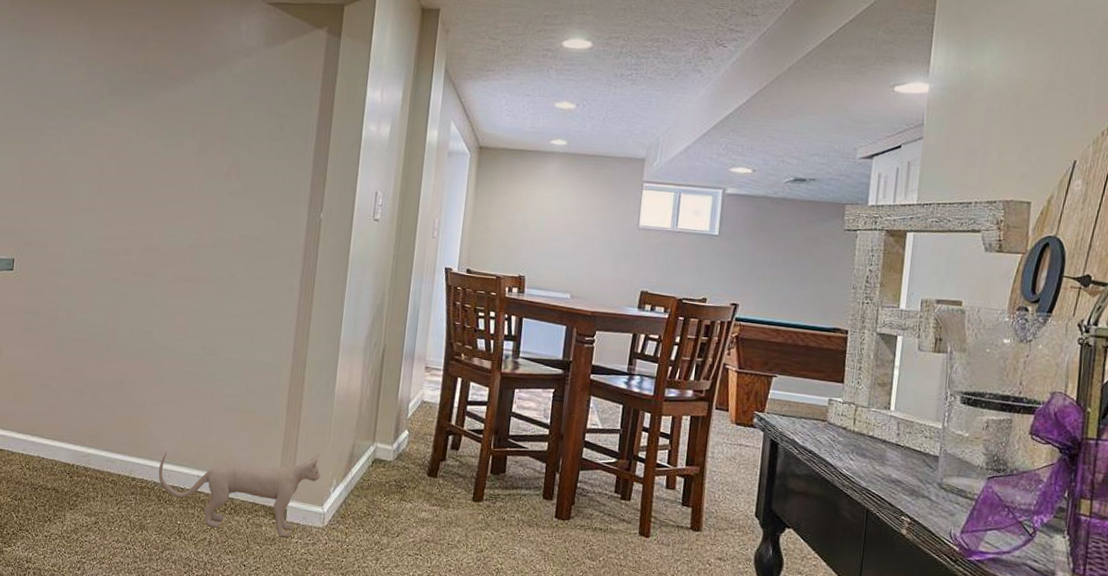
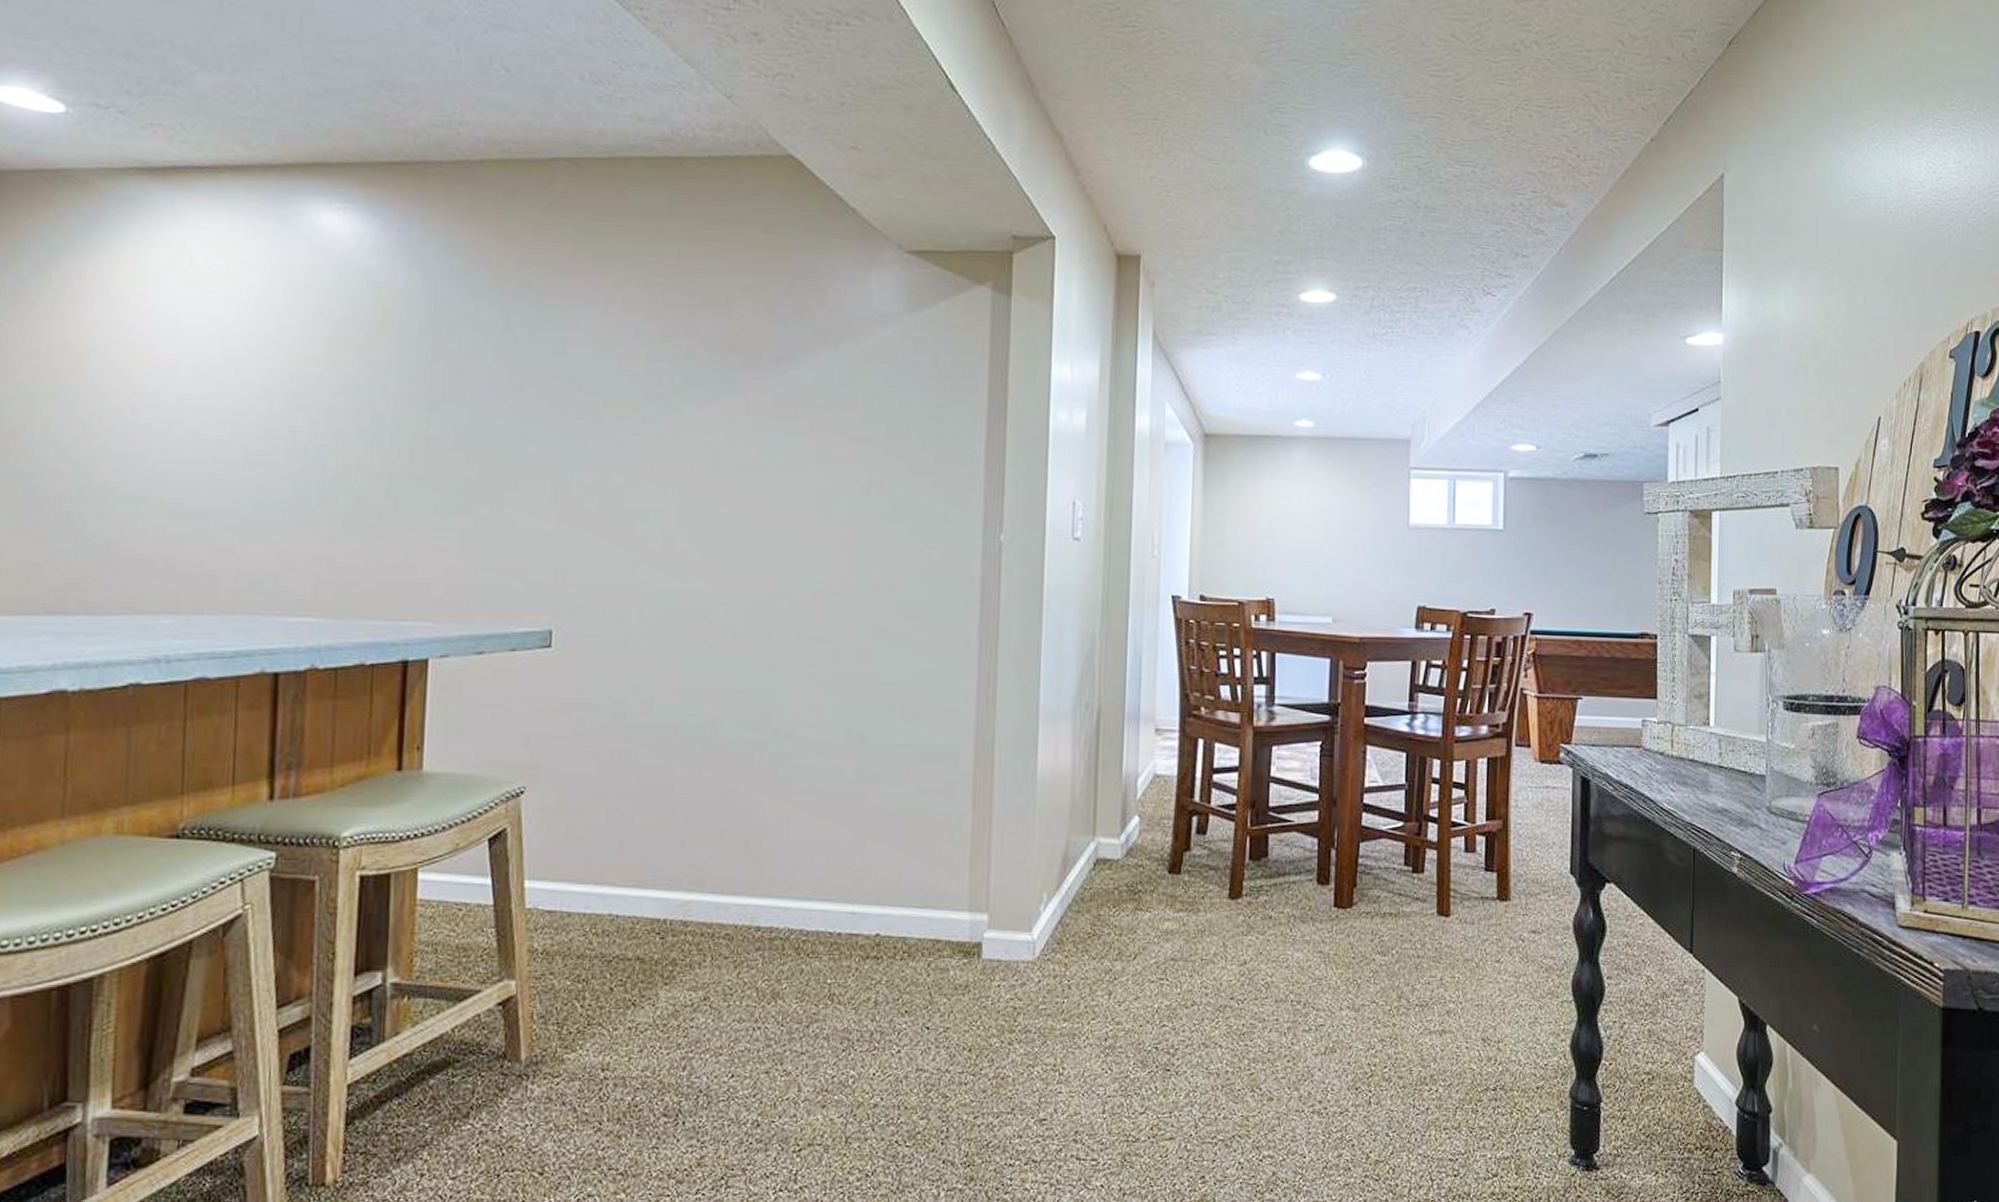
cat: present [158,452,321,538] -> none [794,862,1025,982]

